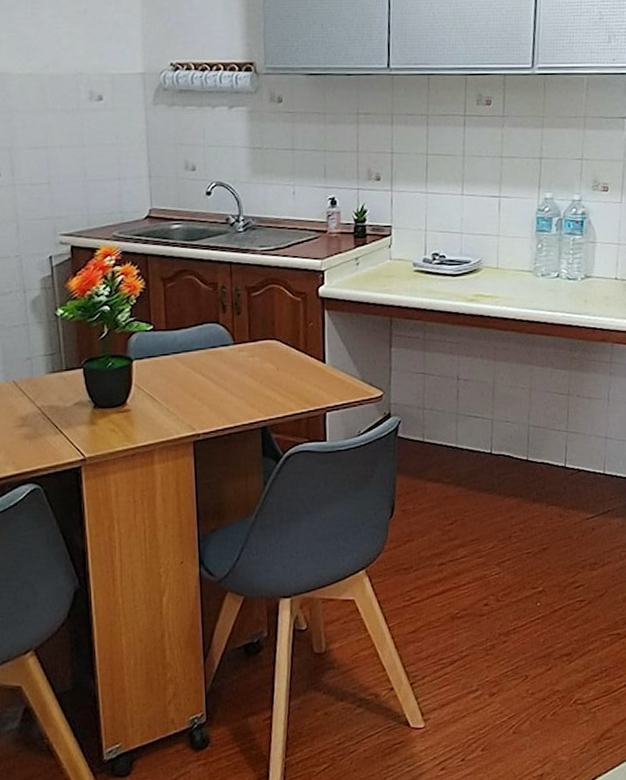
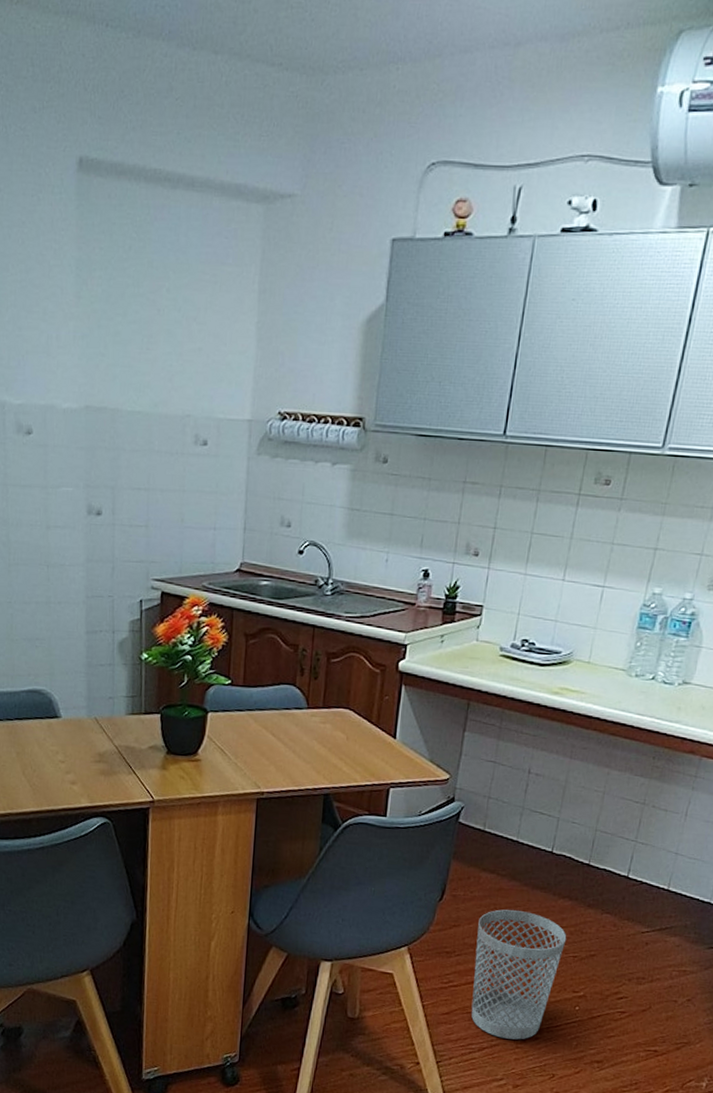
wastebasket: none [431,515,518,648] -> present [471,909,567,1040]

